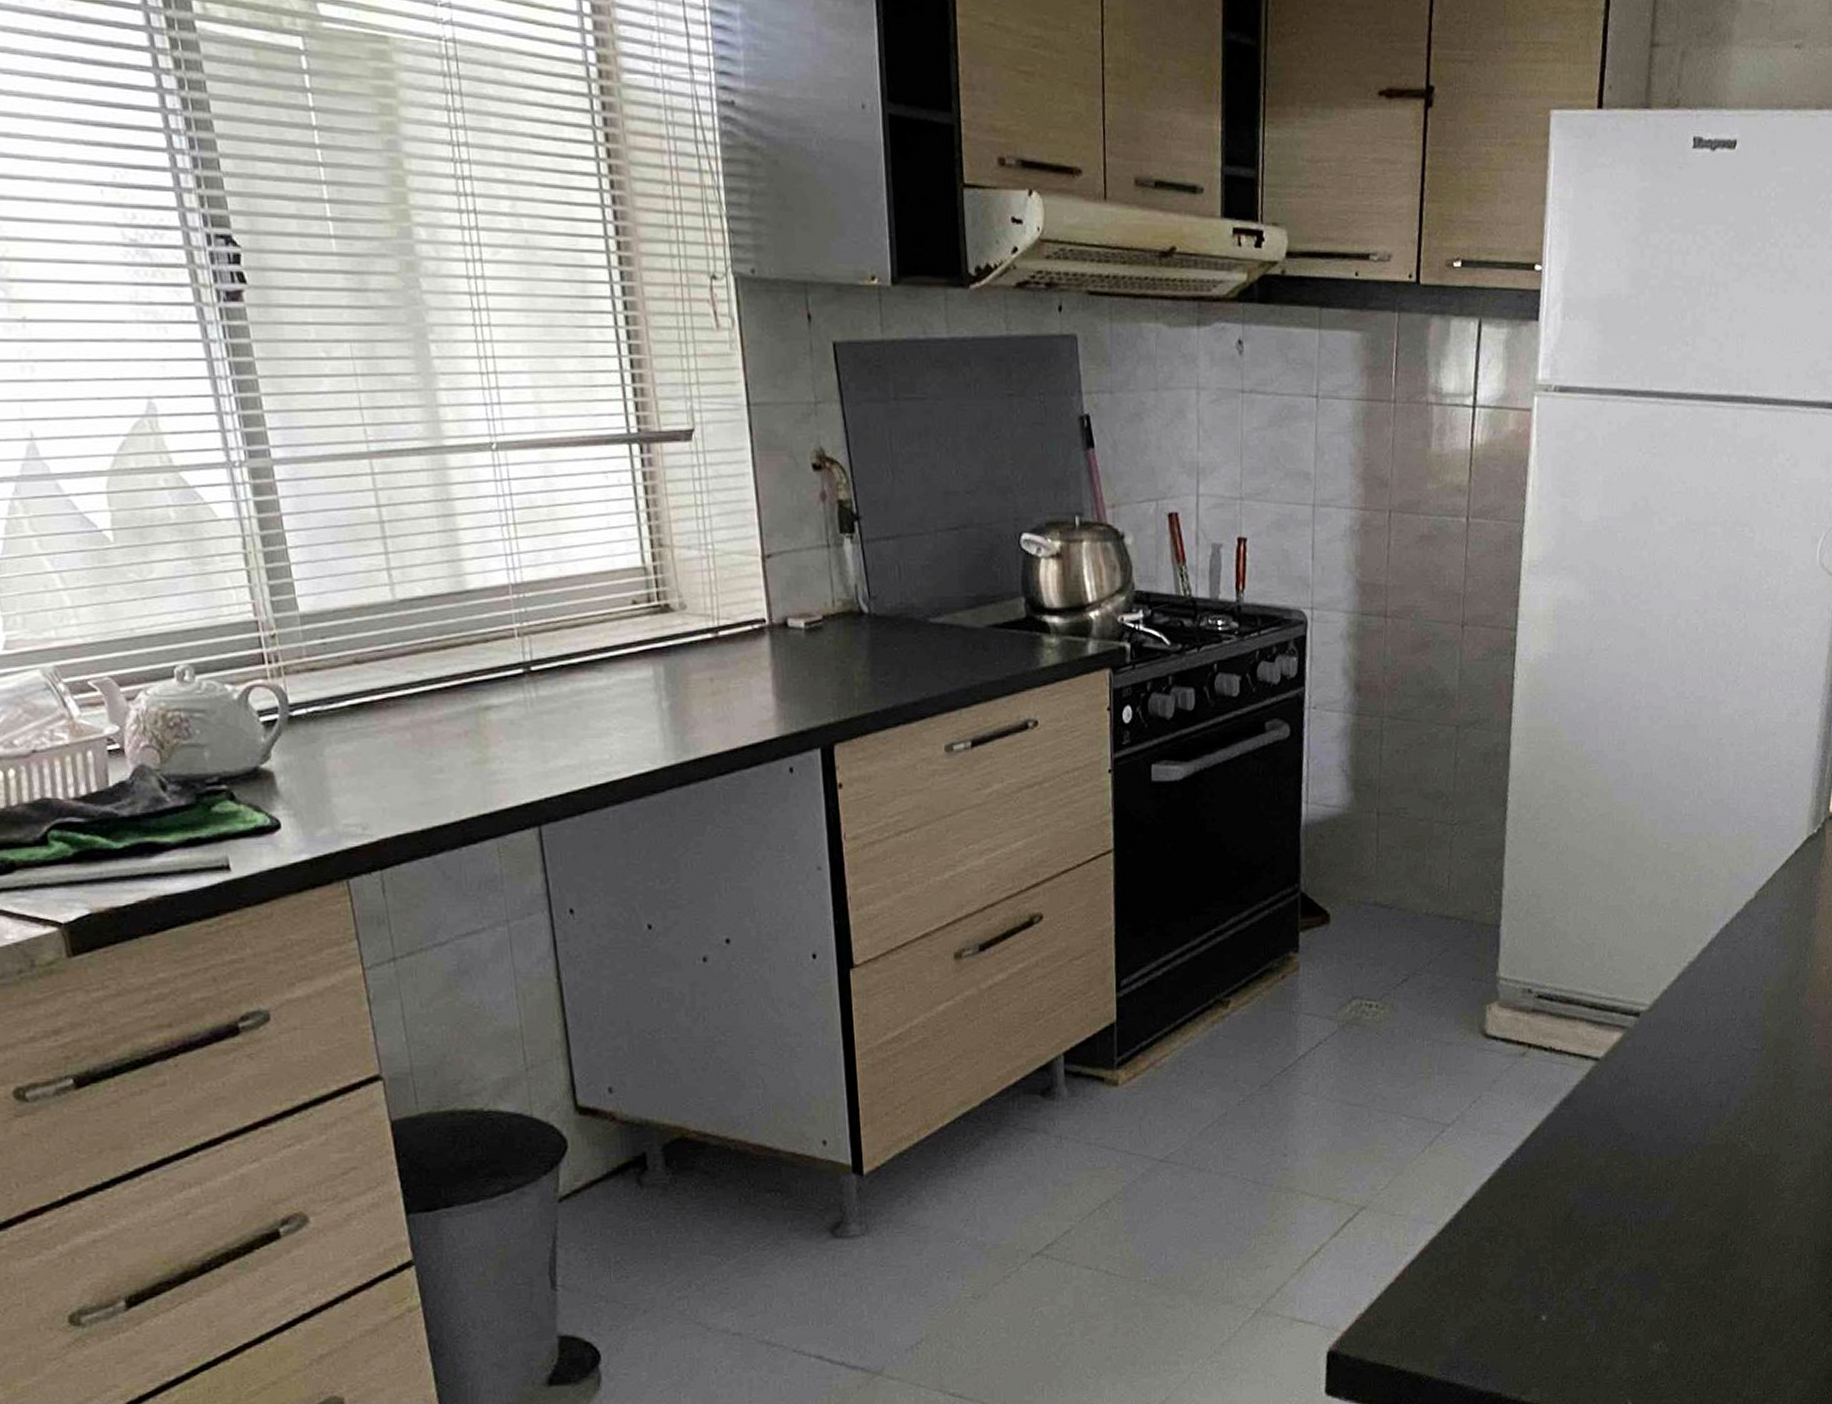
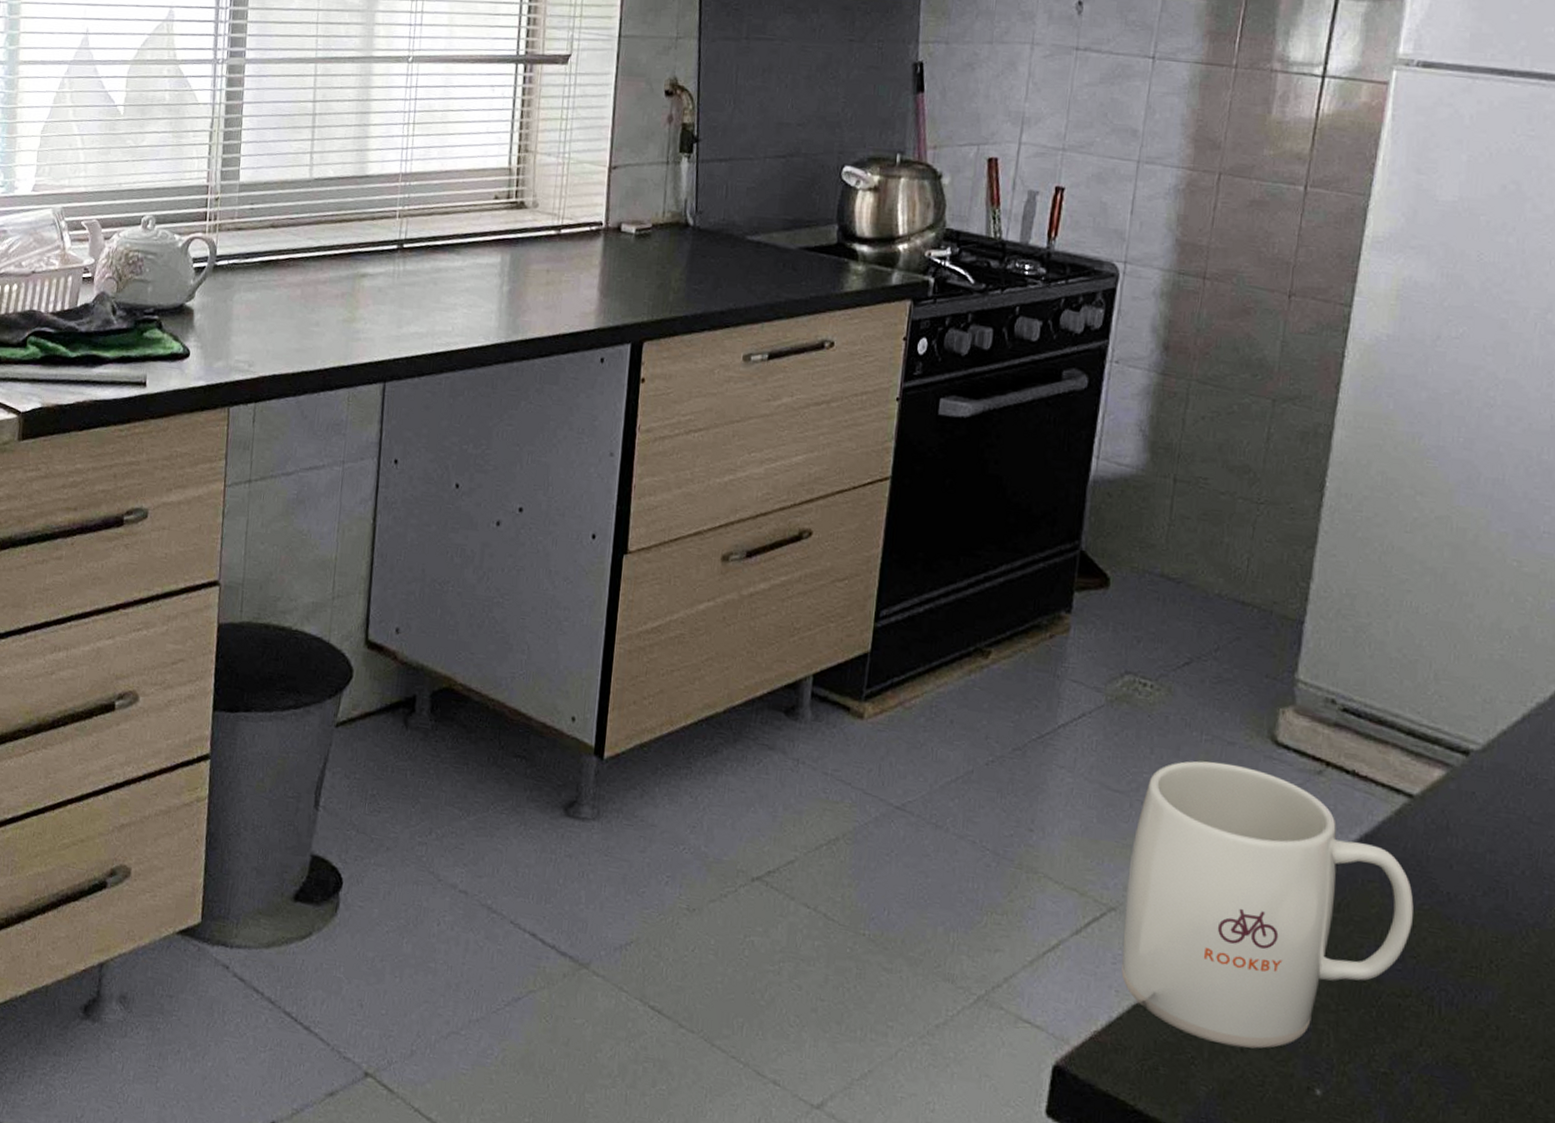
mug: none [1373,1061,1607,1299] -> present [1121,760,1414,1049]

